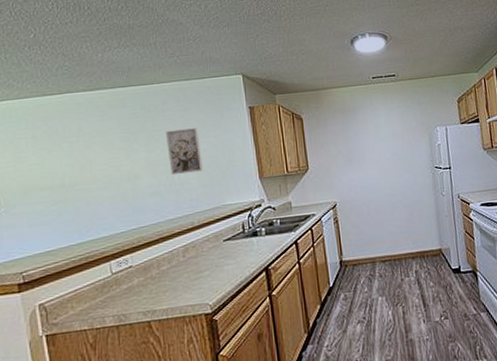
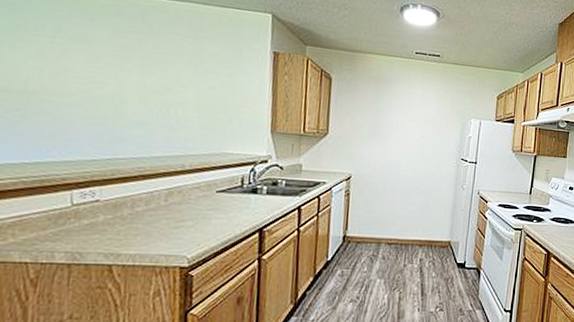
wall art: present [165,128,204,175] -> none [166,56,209,111]

